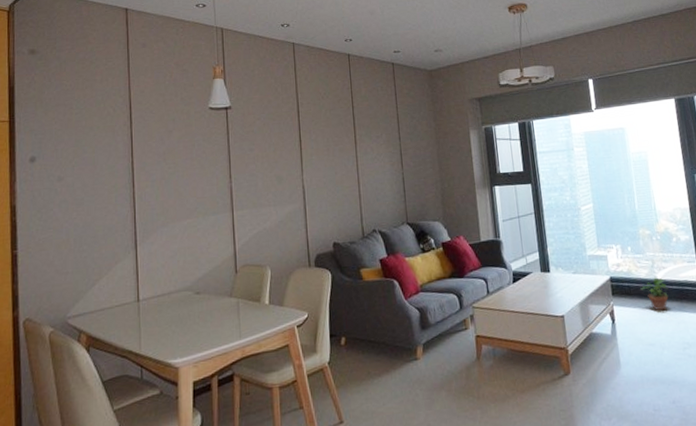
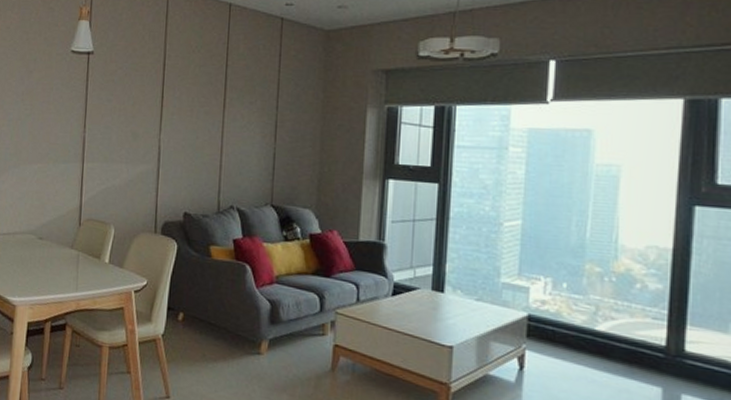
potted plant: present [640,276,669,311] -> none [570,326,614,371]

